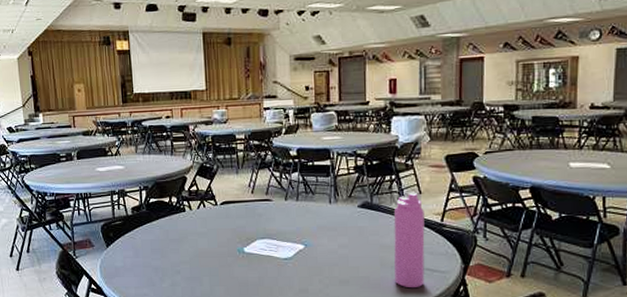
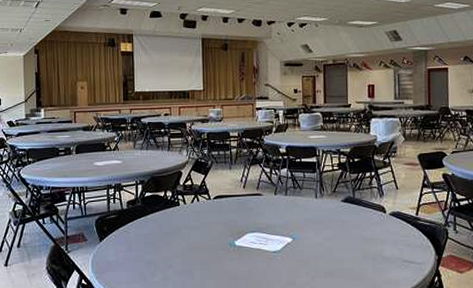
water bottle: present [393,192,425,289] -> none [373,187,403,280]

